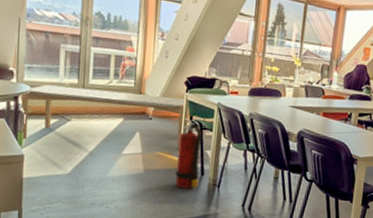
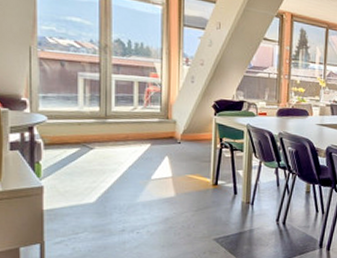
dining table: present [20,84,186,150] -> none [36,114,215,172]
fire extinguisher: present [175,118,202,190] -> none [208,140,233,209]

